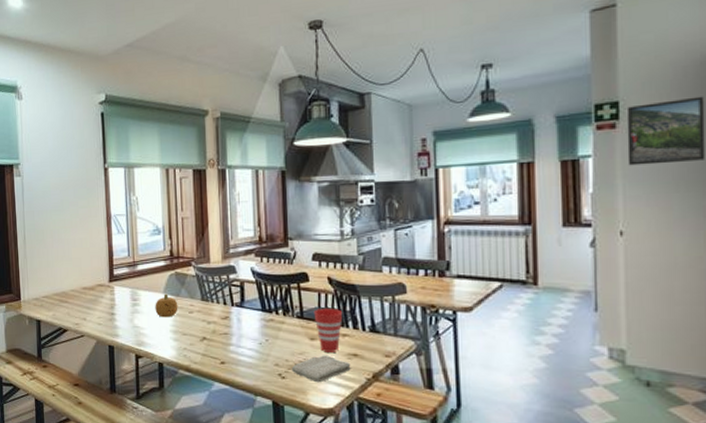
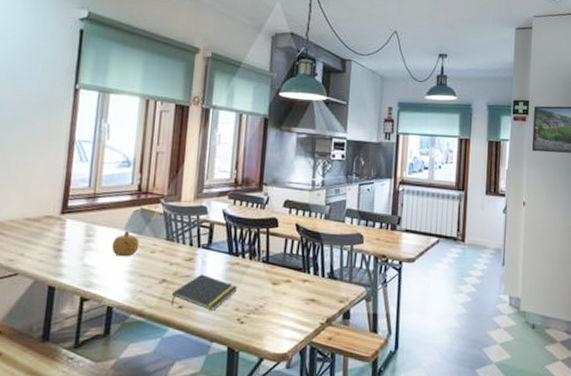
notepad: none [213,331,275,366] -> present [170,274,238,311]
washcloth: present [291,355,351,383] -> none [250,300,308,328]
cup: present [313,308,343,352] -> none [279,253,306,297]

